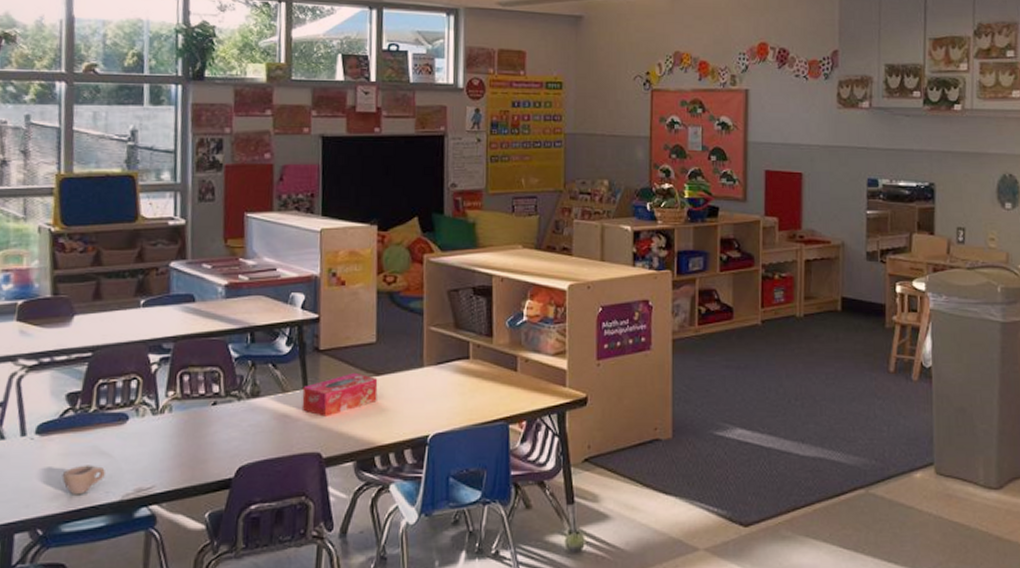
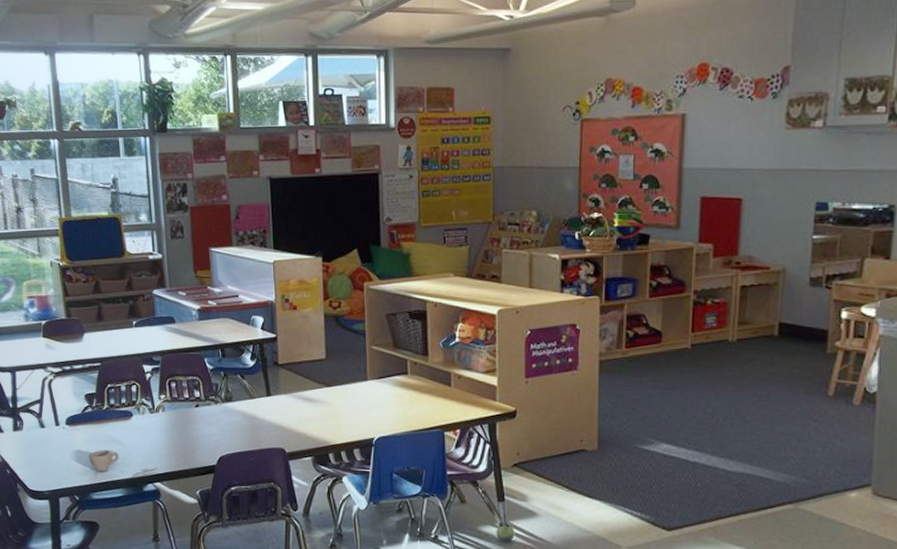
tissue box: present [301,372,378,417] -> none [266,383,329,419]

